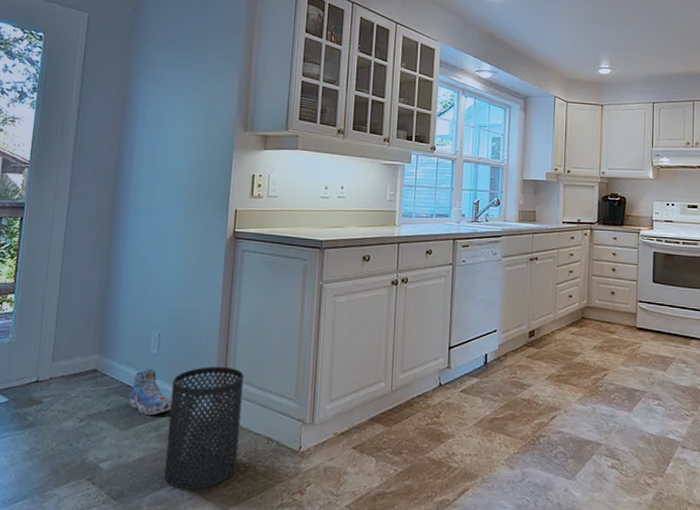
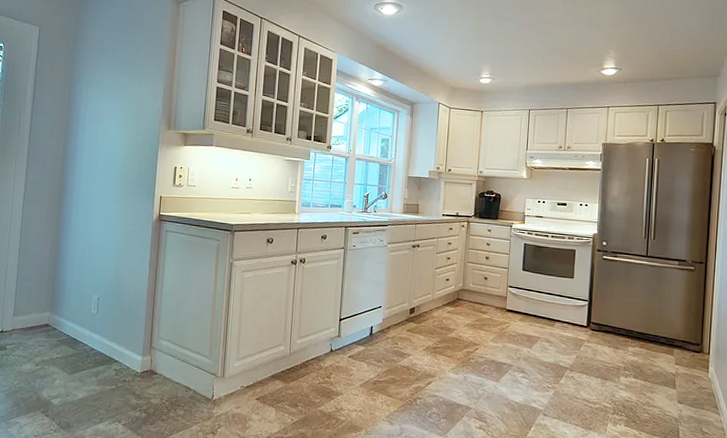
shoe: present [129,368,172,415] -> none [74,325,109,363]
trash can: present [164,366,244,490] -> none [102,326,167,425]

